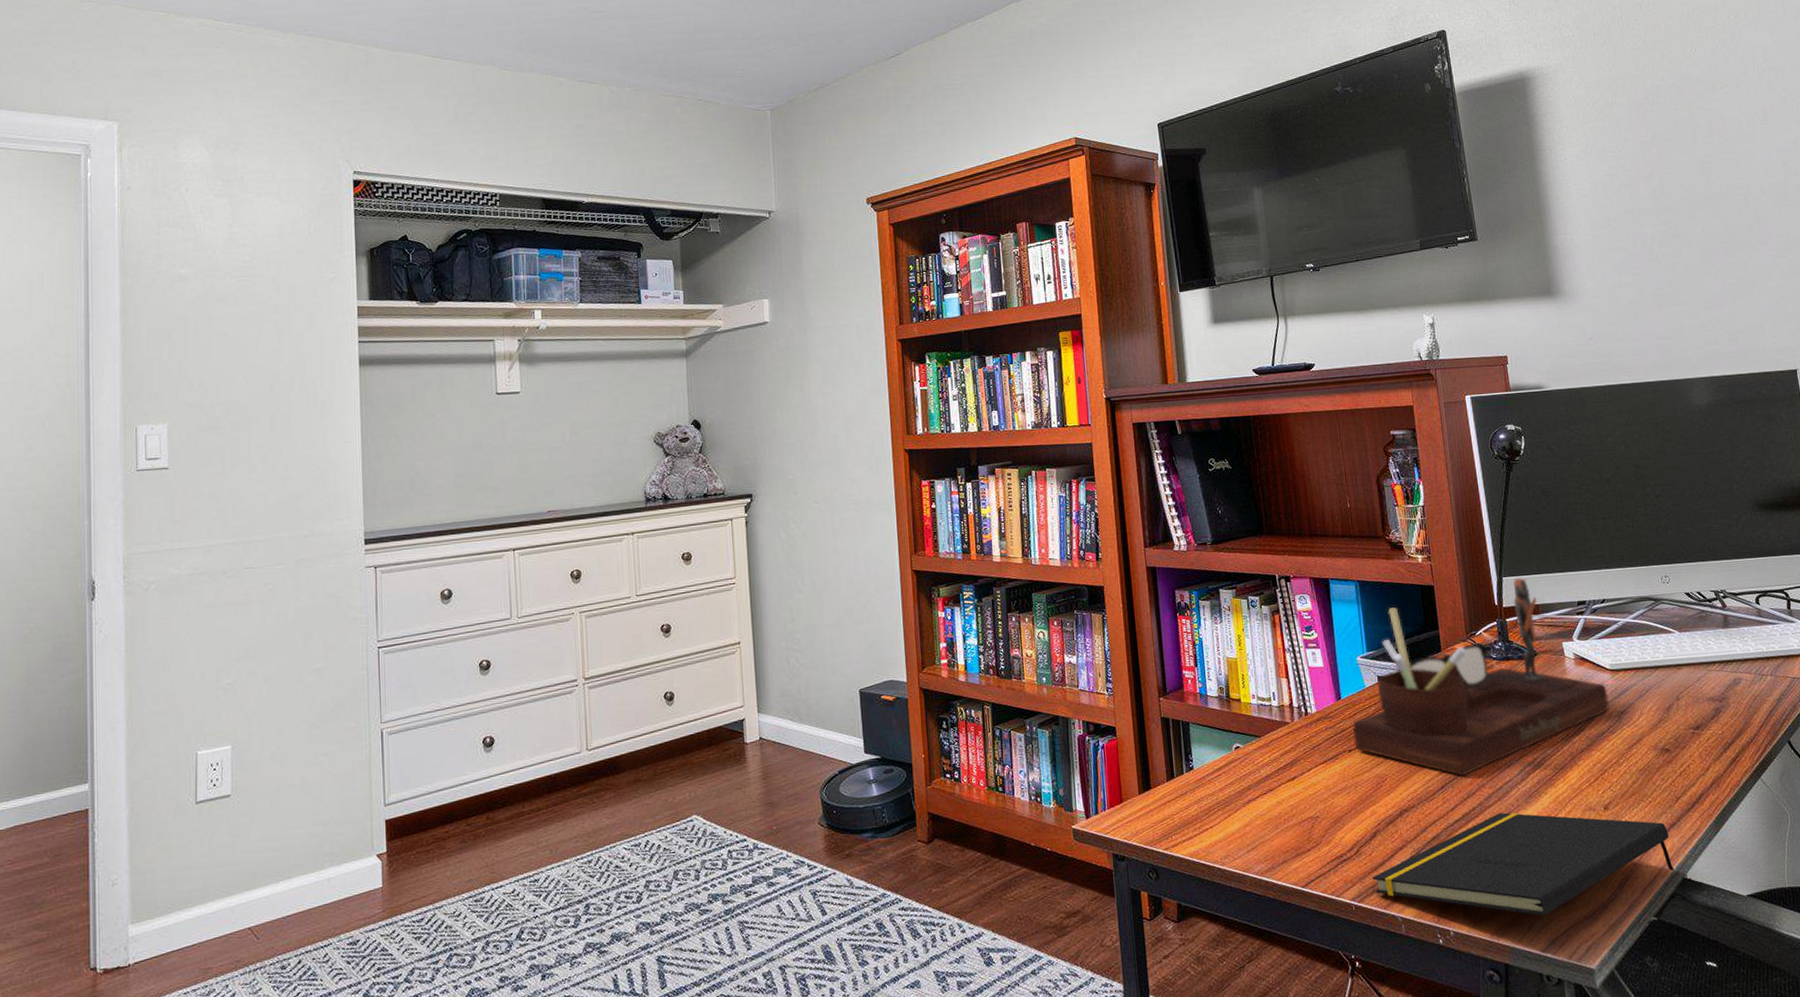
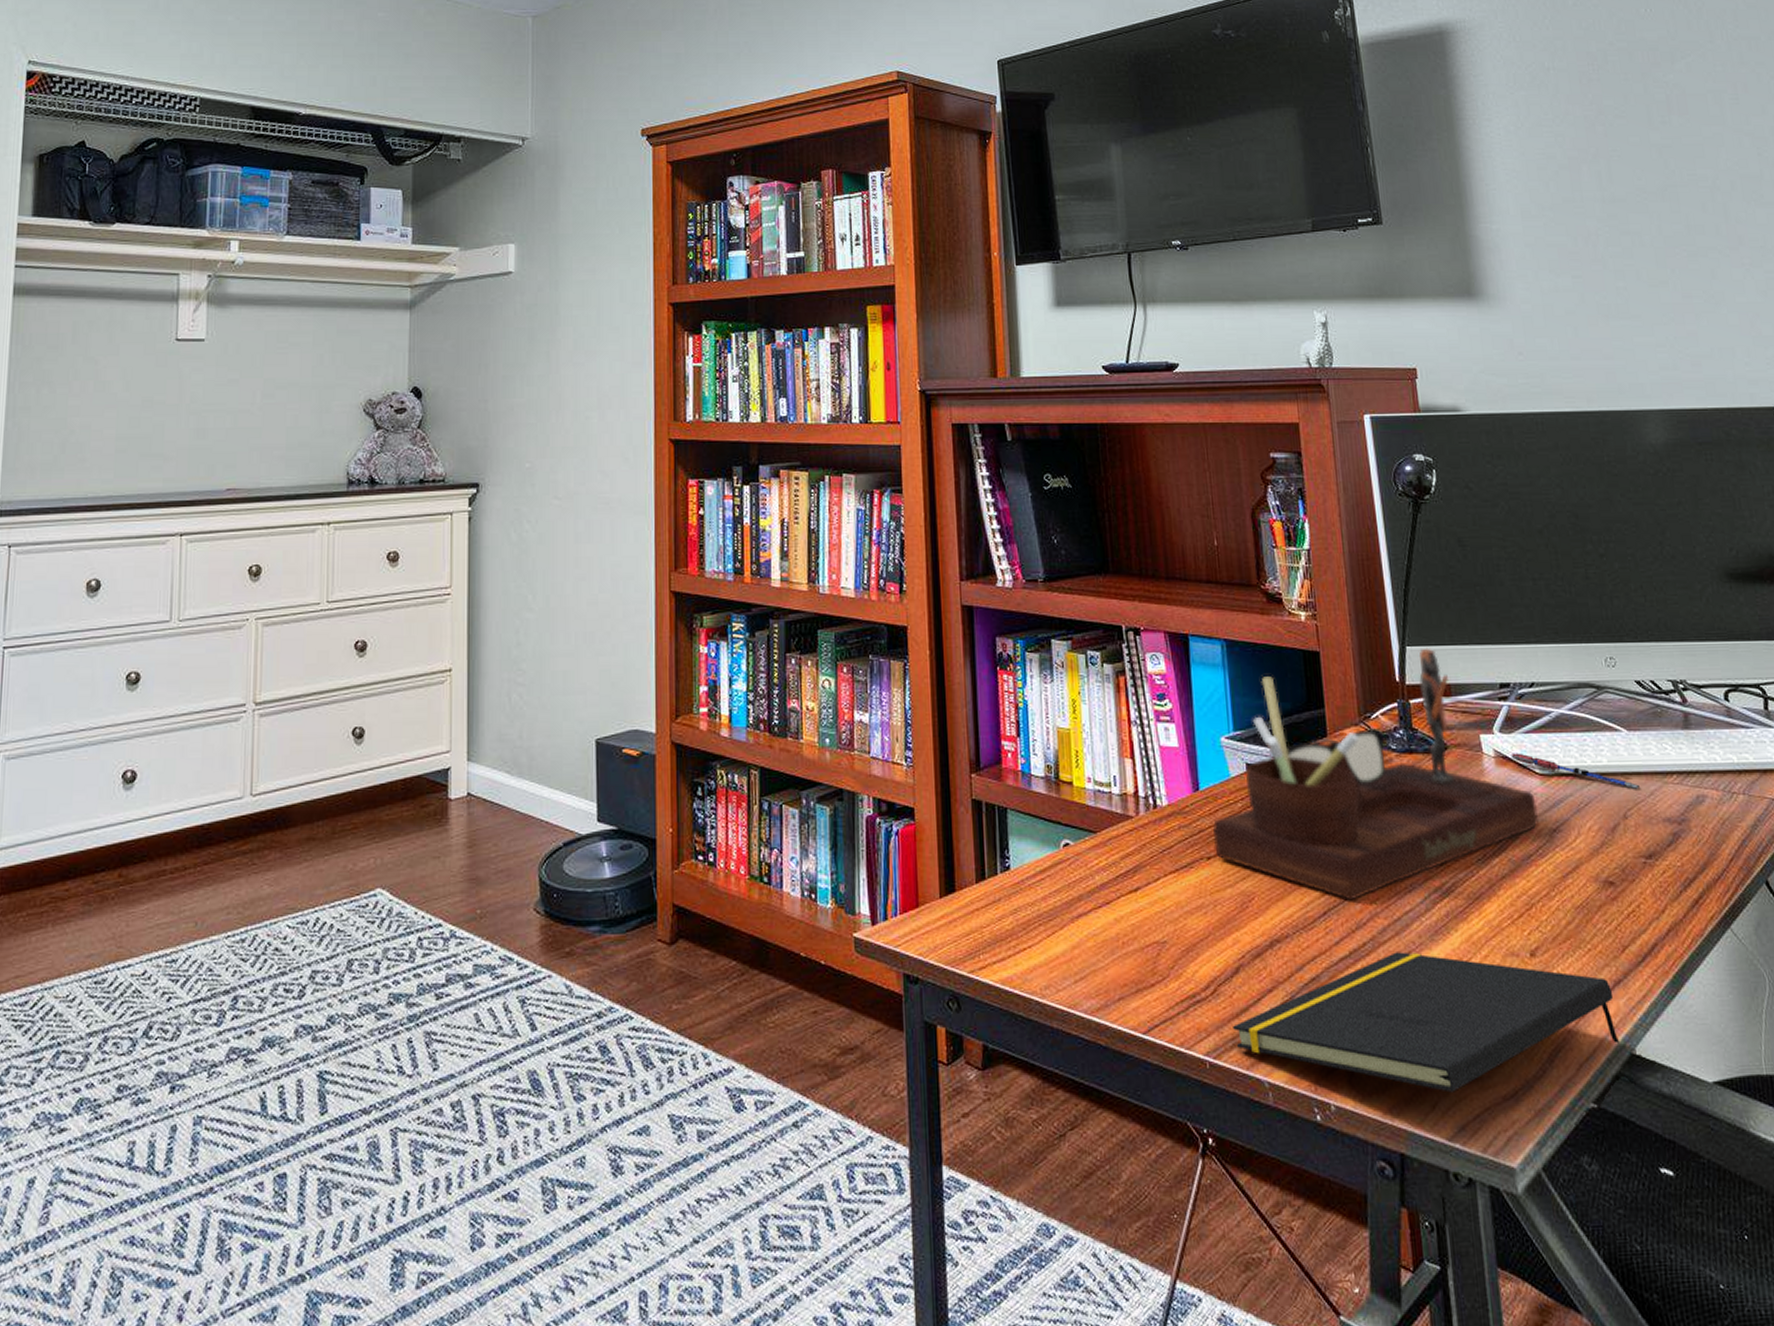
pen: none [1587,654,1690,677] -> present [1511,753,1641,789]

